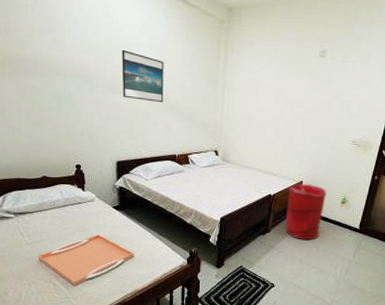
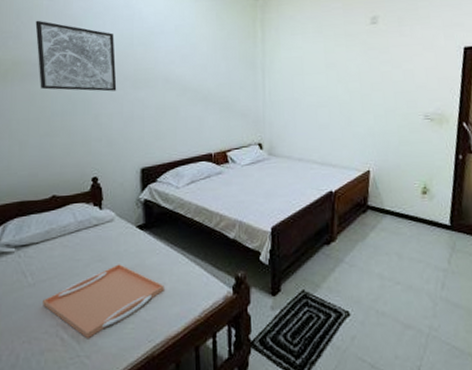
wall art: none [22,19,96,93] -> present [35,20,117,92]
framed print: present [122,49,164,103] -> none [145,40,194,95]
laundry hamper: present [285,183,326,241] -> none [352,173,402,248]

